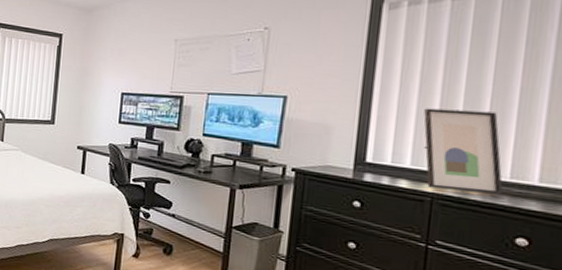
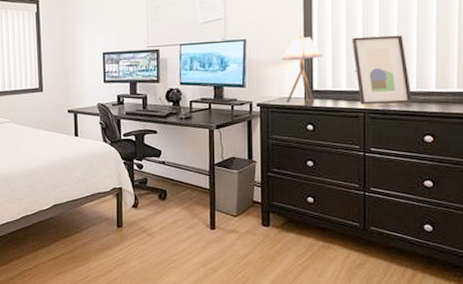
table lamp: none [328,99,385,178] -> present [281,36,324,104]

